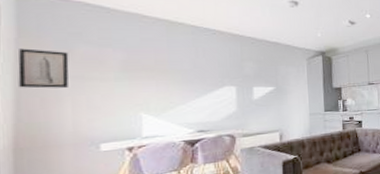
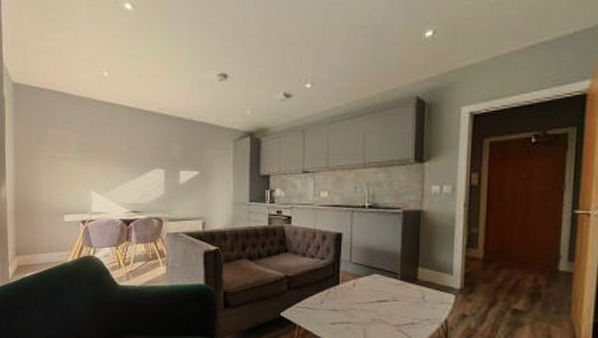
wall art: present [17,48,69,89] -> none [15,132,45,166]

